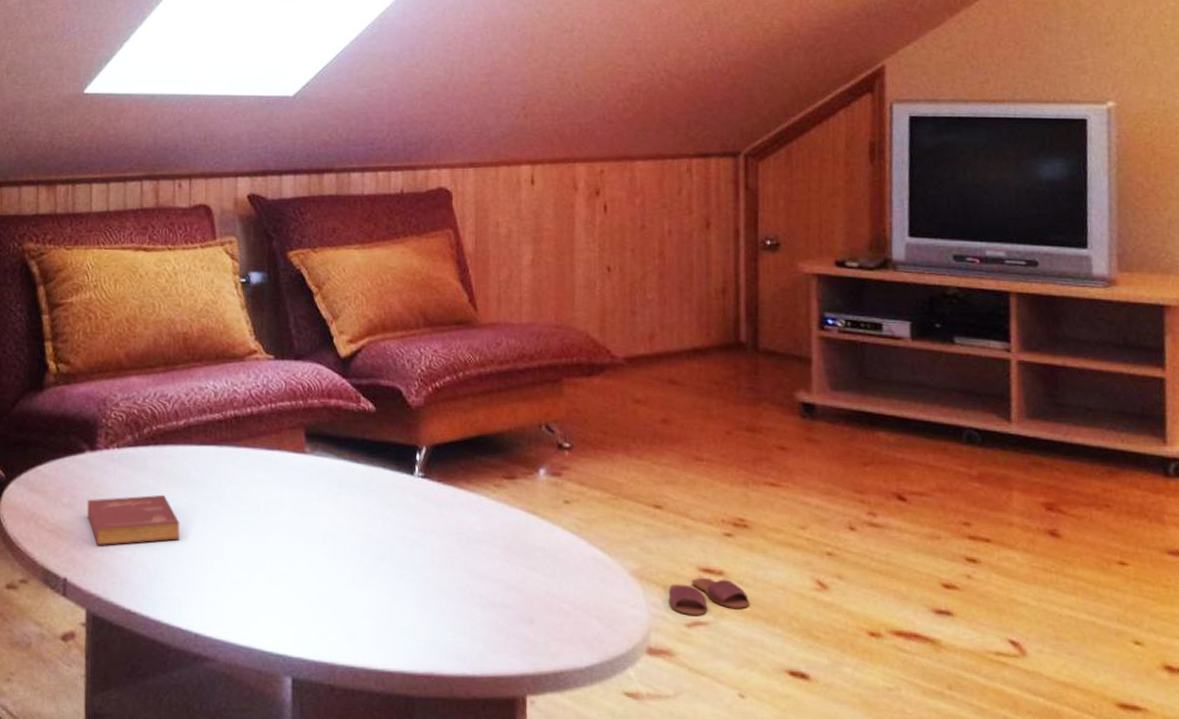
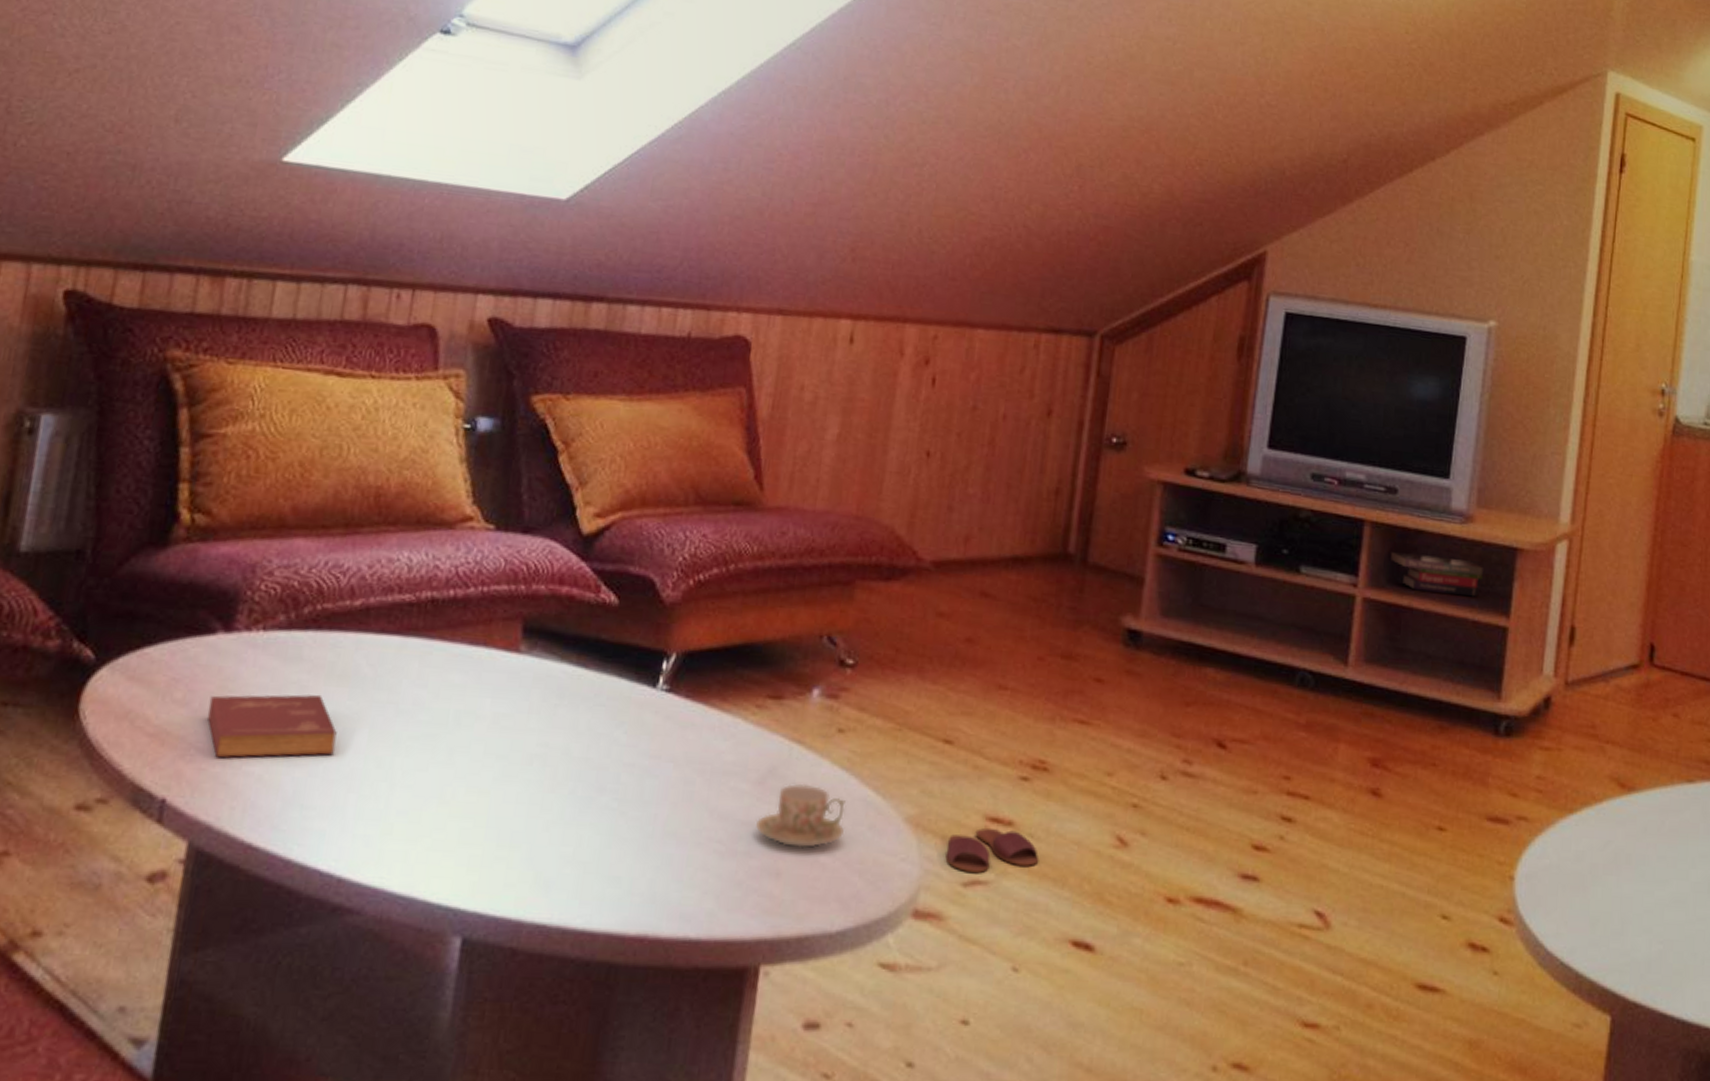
teacup: none [508,547,581,600] -> present [756,783,846,849]
books: none [1039,318,1133,353] -> present [1391,552,1483,597]

